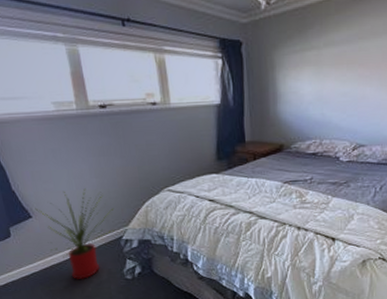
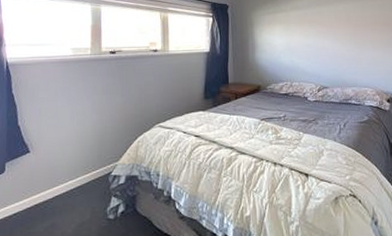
house plant: present [35,188,115,279] -> none [35,124,108,220]

